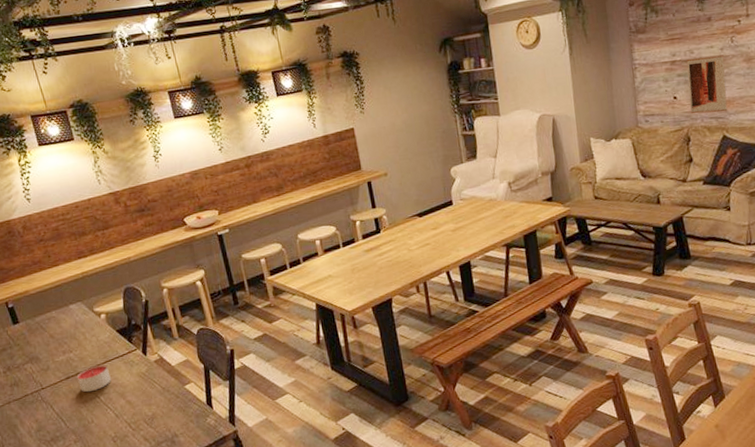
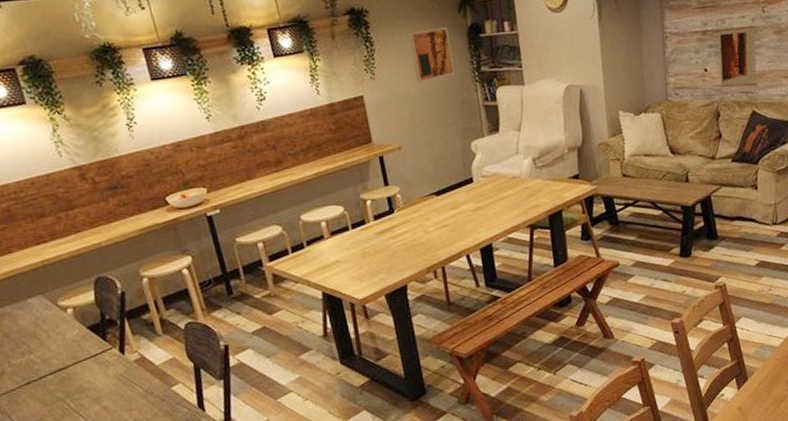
candle: present [76,365,111,393] -> none [39,366,82,399]
wall art: none [394,65,437,116] -> present [408,27,456,83]

